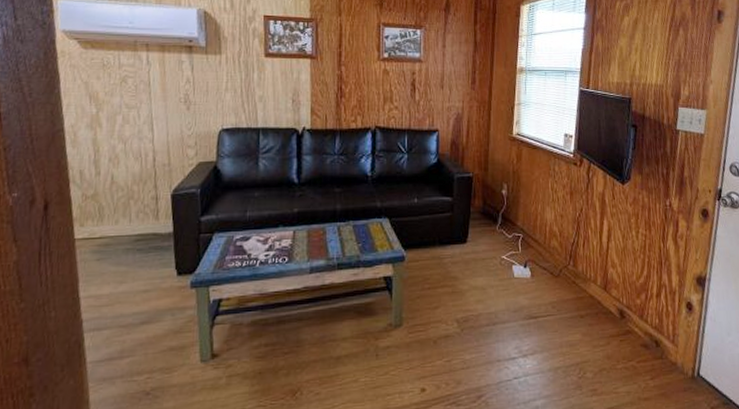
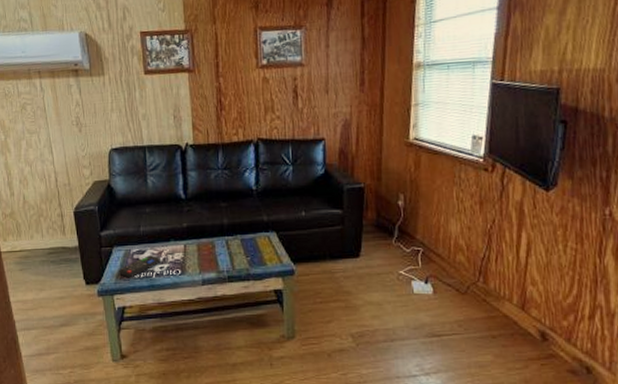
remote control: none [218,242,268,267] -> present [119,255,162,278]

